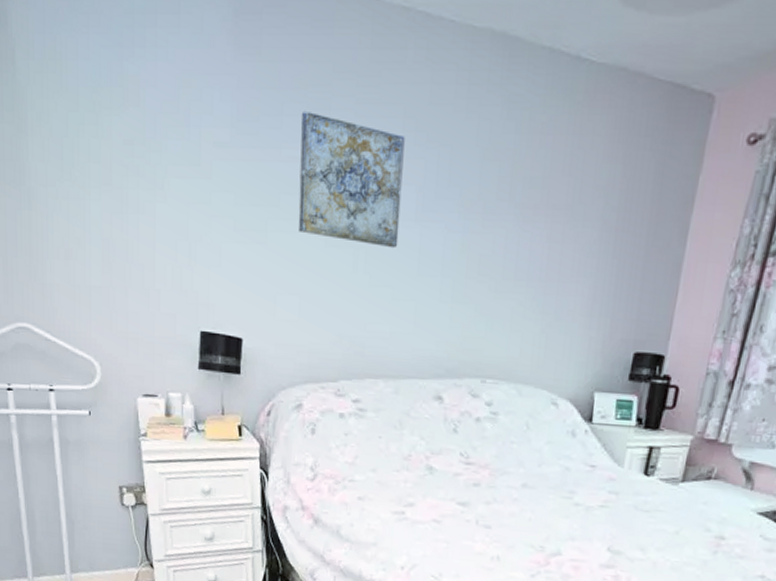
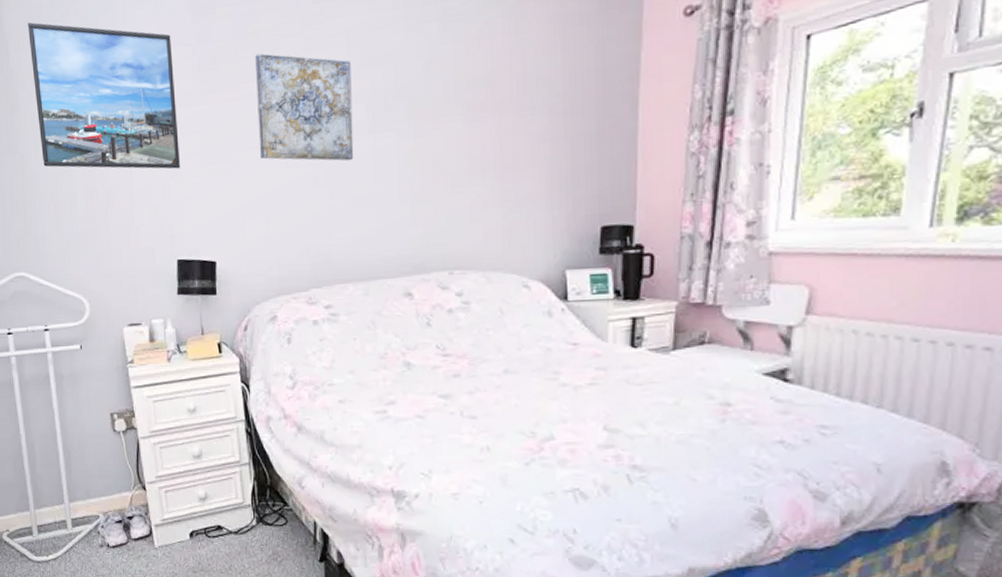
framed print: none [40,28,210,230] -> present [28,22,180,169]

